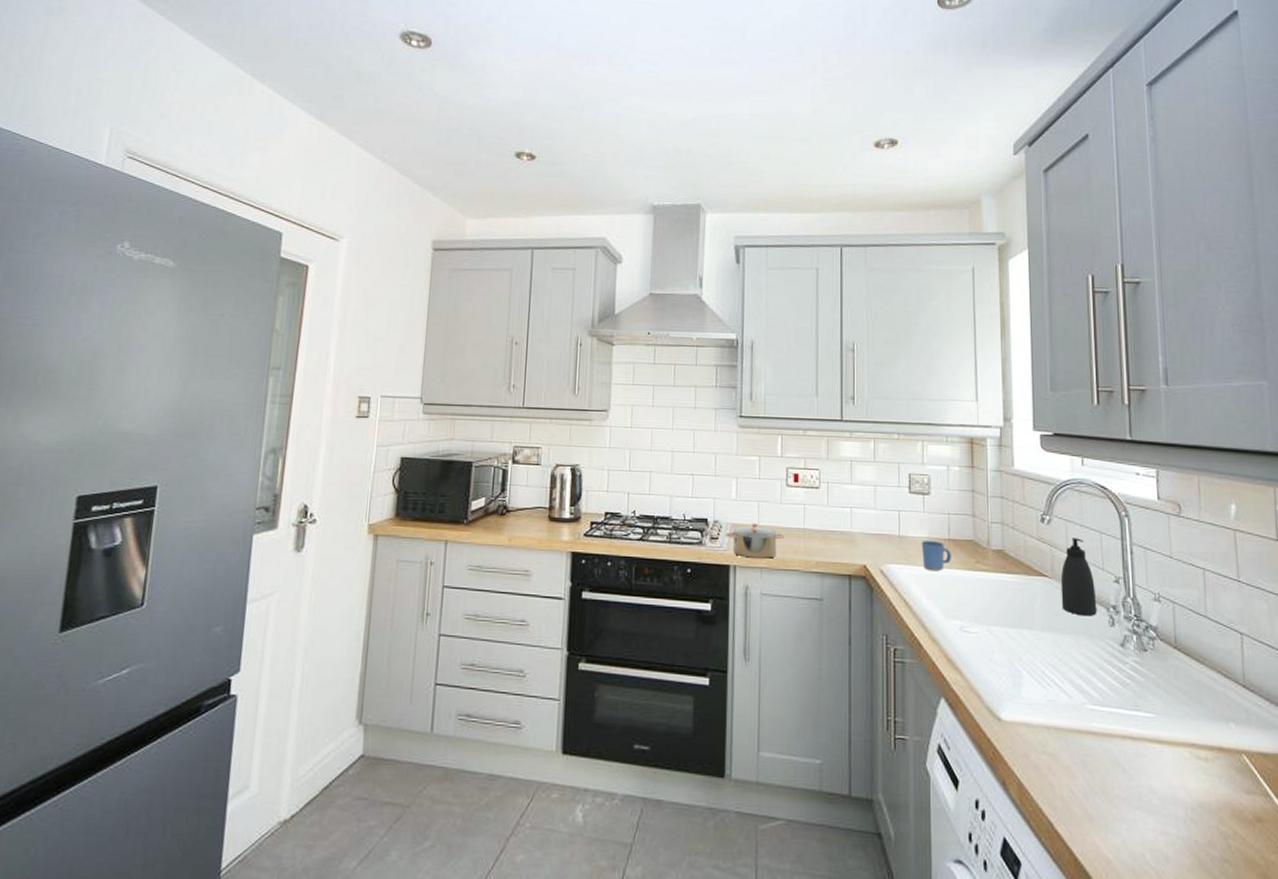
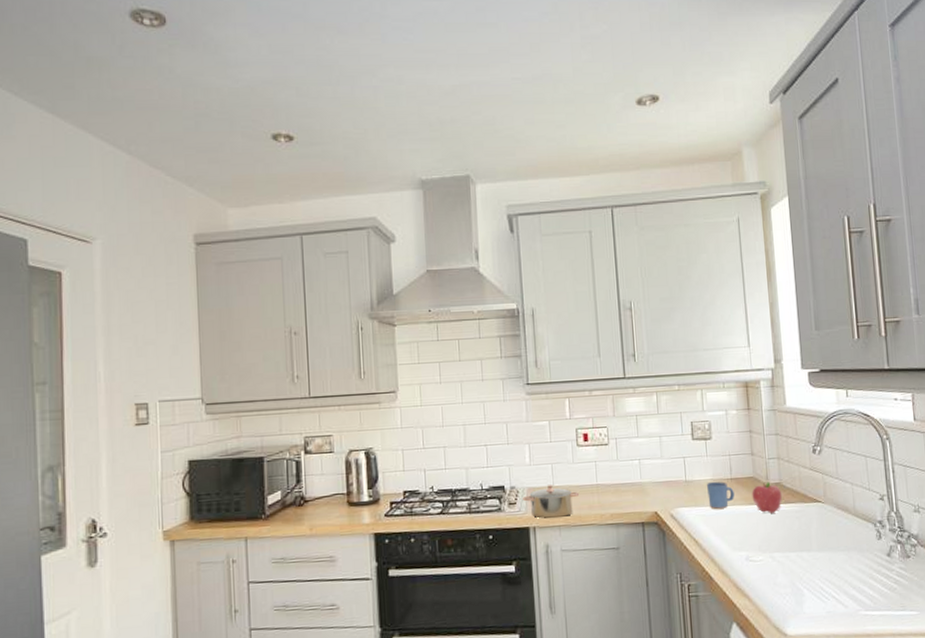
fruit: none [970,547,1004,582] -> present [752,482,782,513]
soap dispenser: present [1060,538,1097,616] -> none [832,464,866,534]

